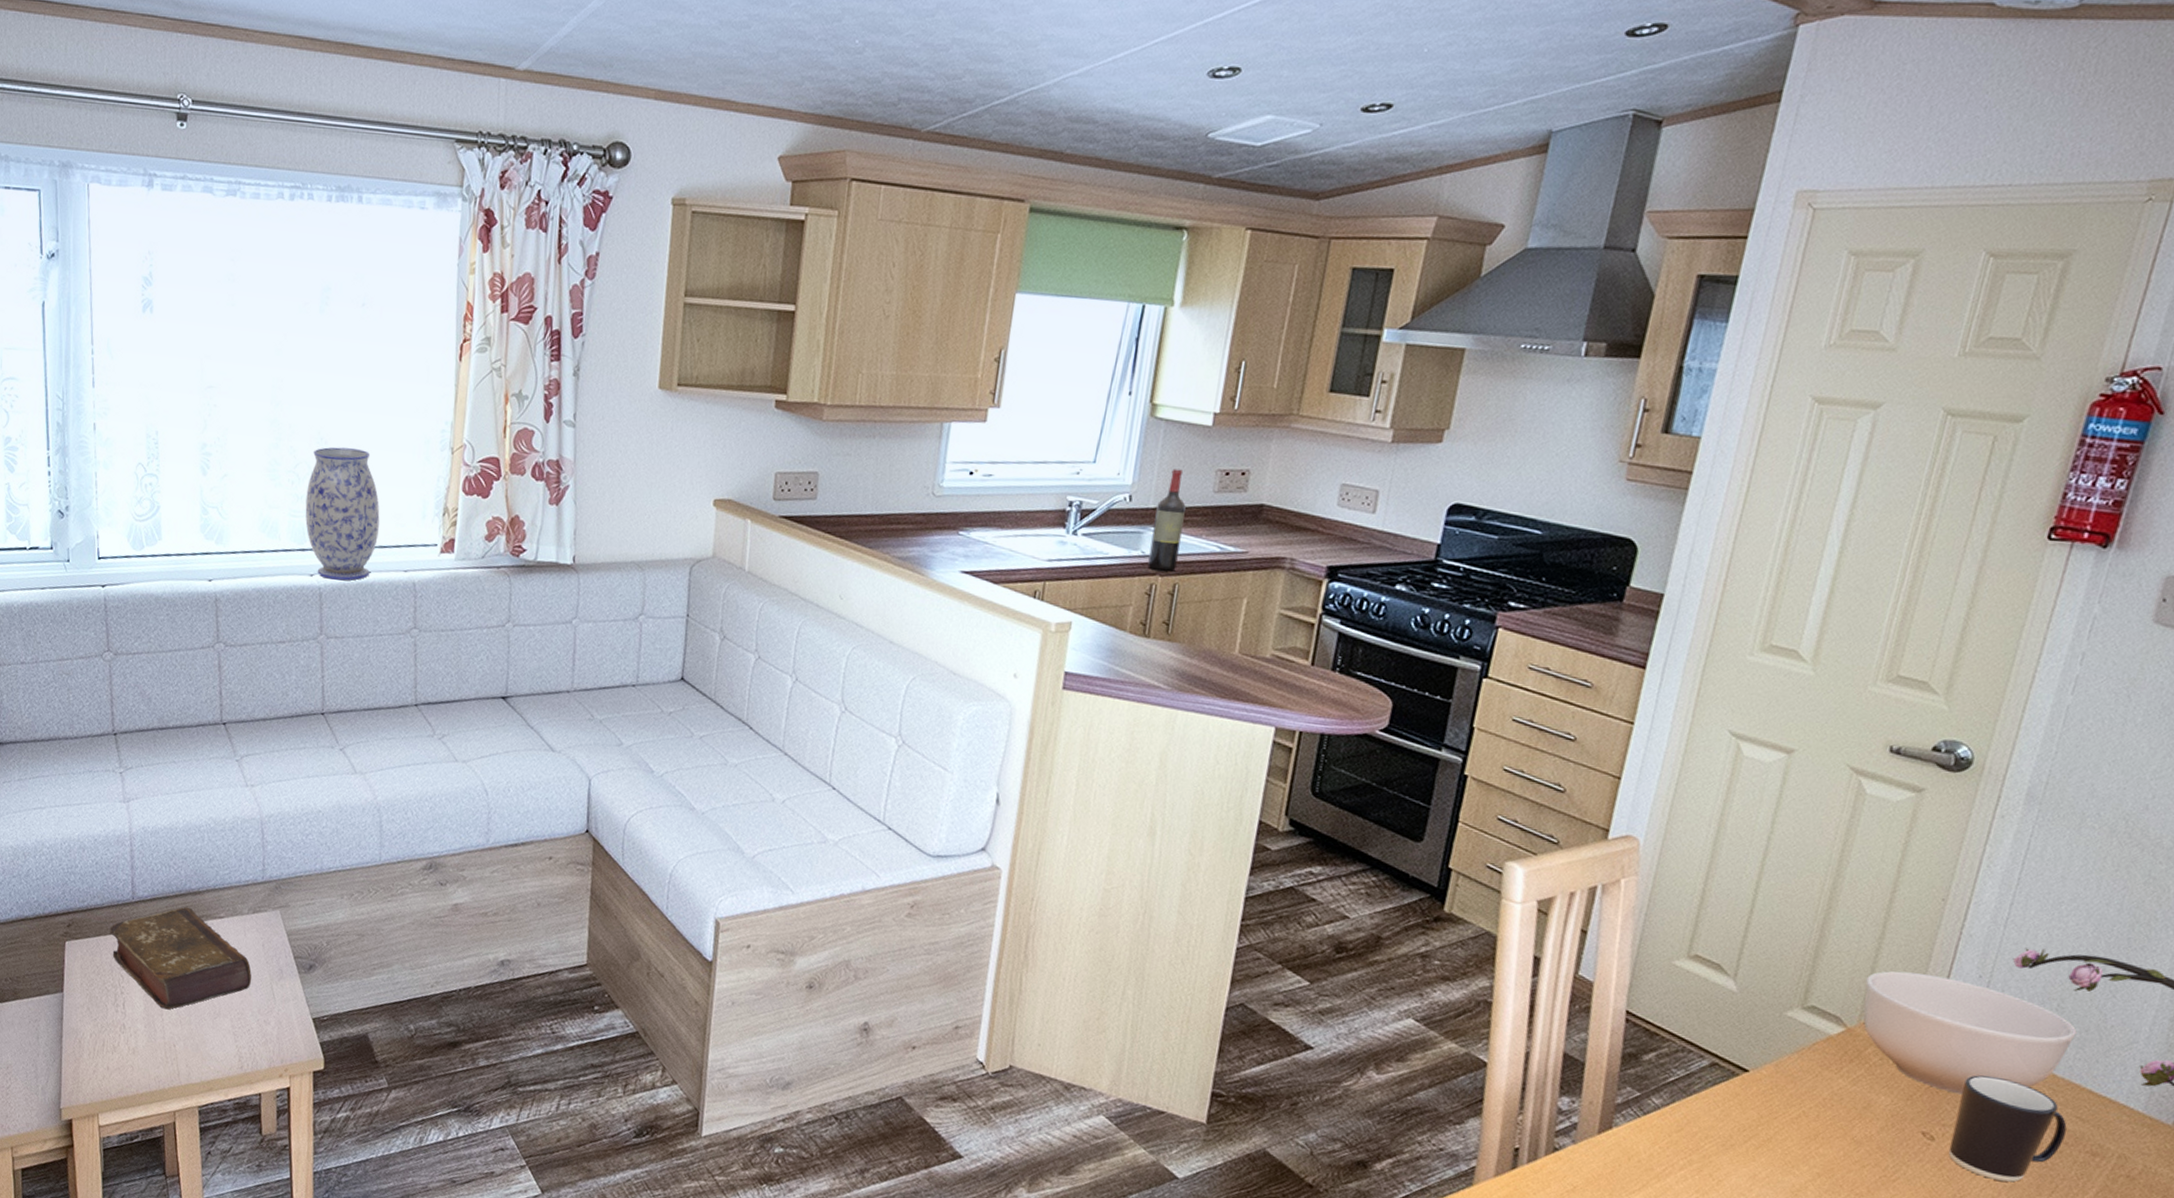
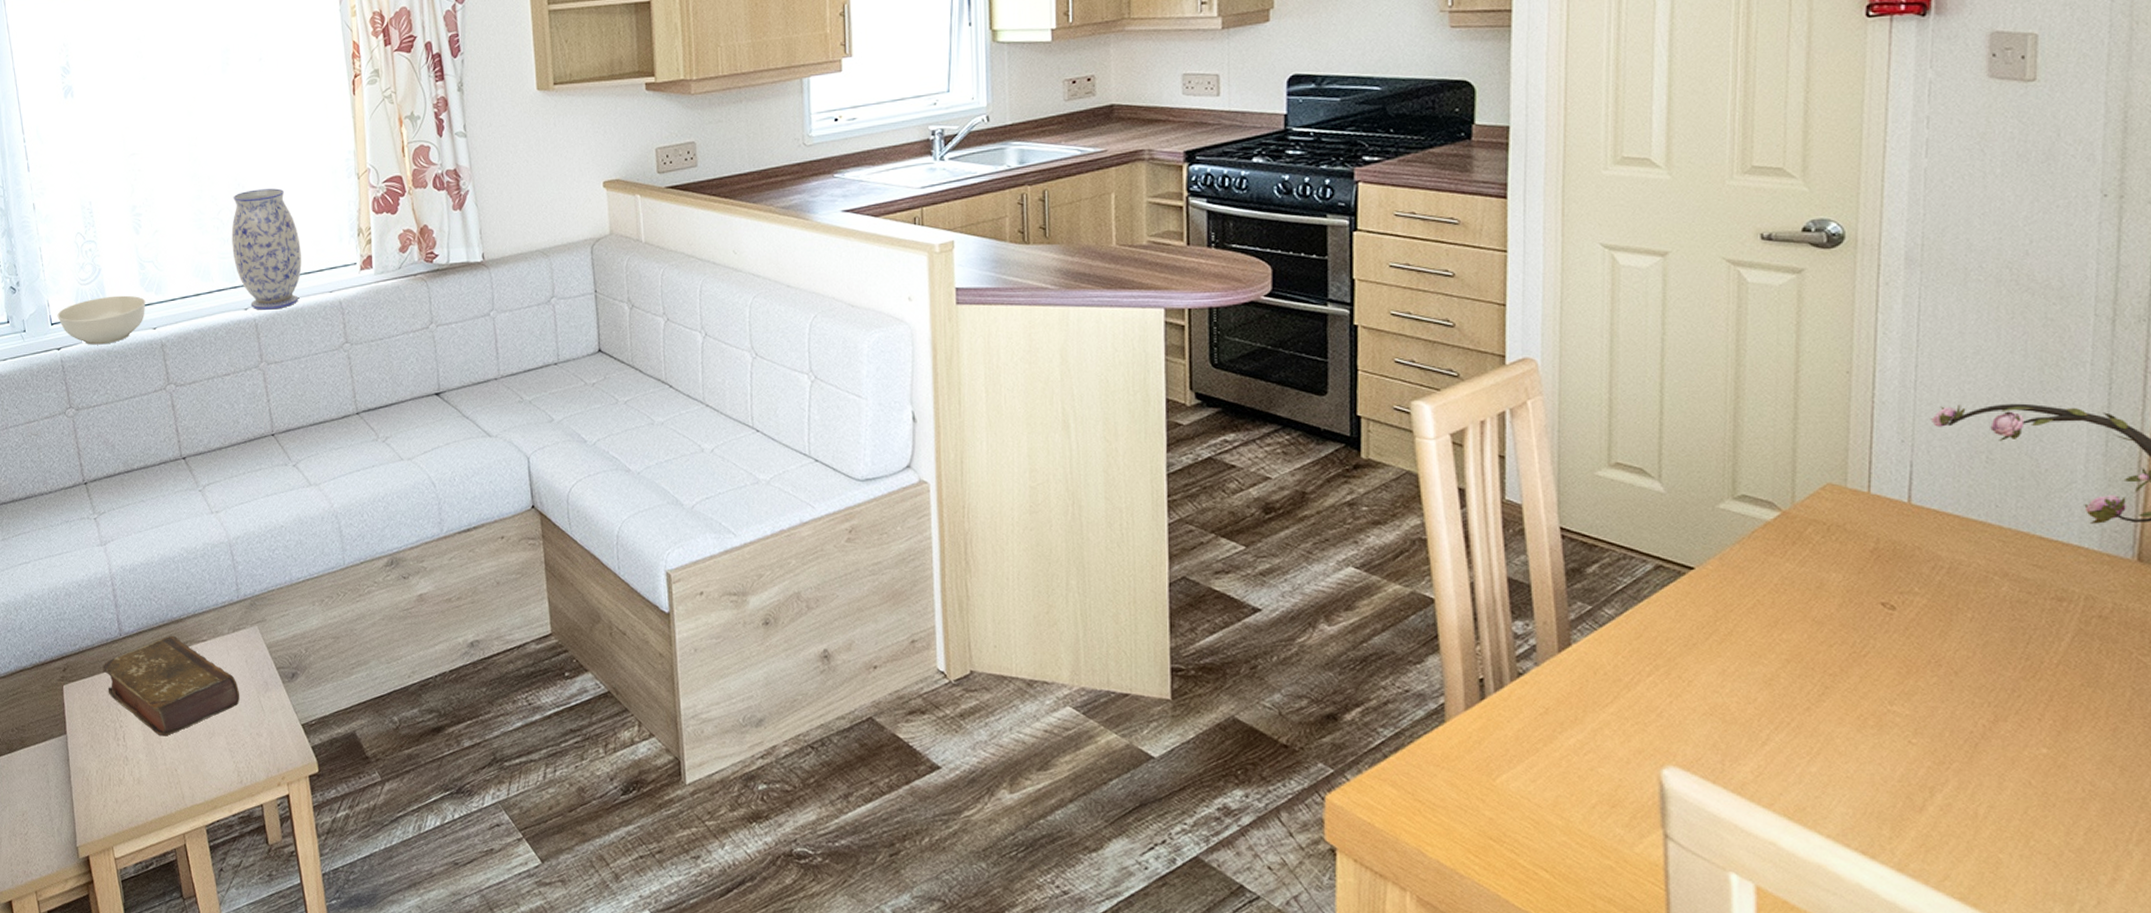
bowl: none [106,537,204,589] -> present [57,295,146,345]
wine bottle: present [1147,468,1186,572] -> none [1014,85,1042,181]
bowl: present [1862,971,2077,1095] -> none [1790,446,2012,560]
mug: present [1948,1075,2067,1182] -> none [1912,537,2026,640]

